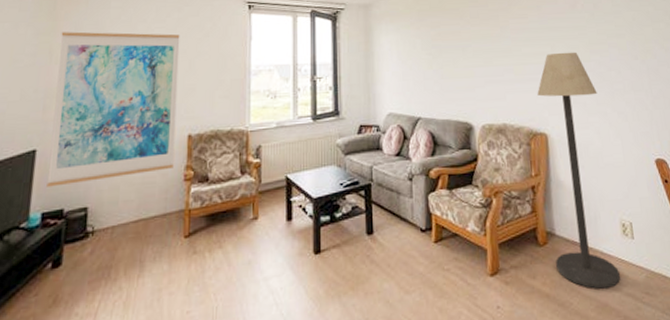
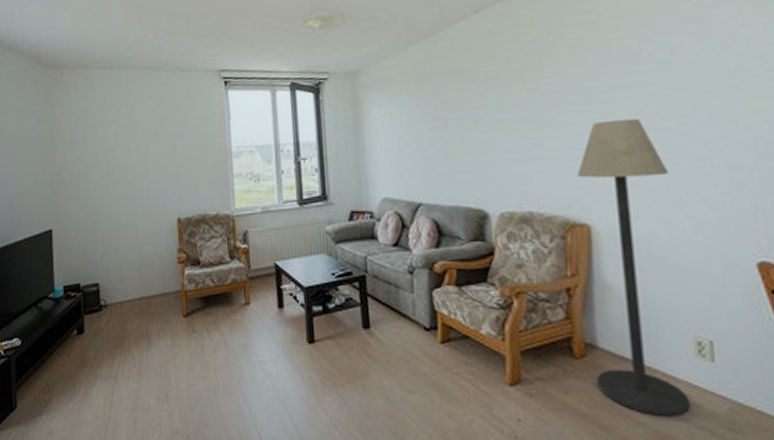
wall art: present [47,31,180,187] -> none [58,116,167,263]

